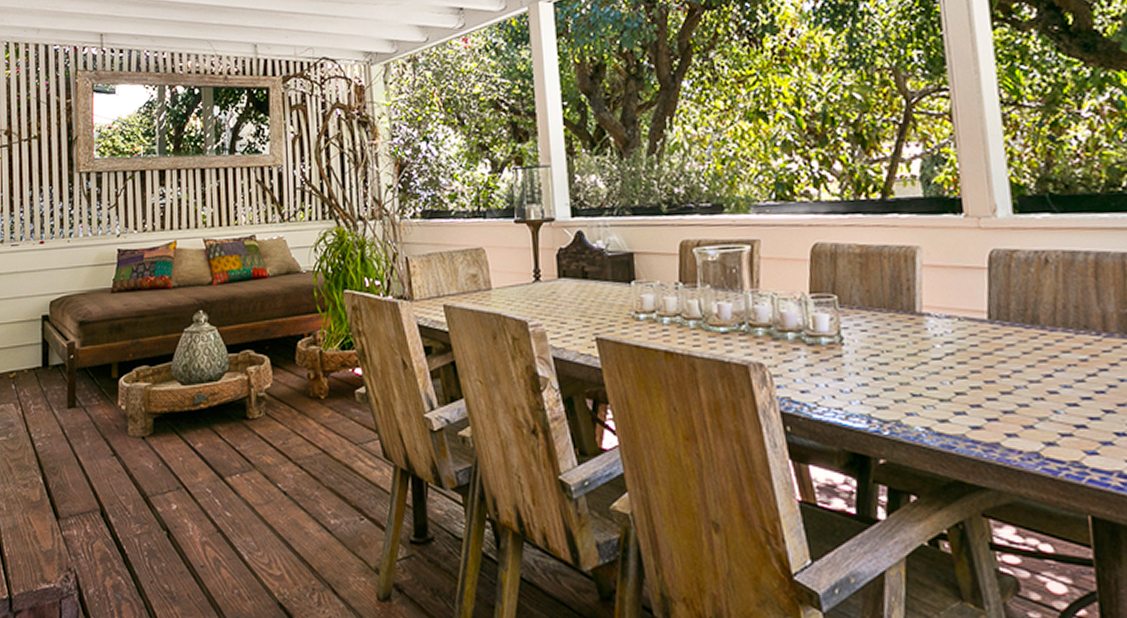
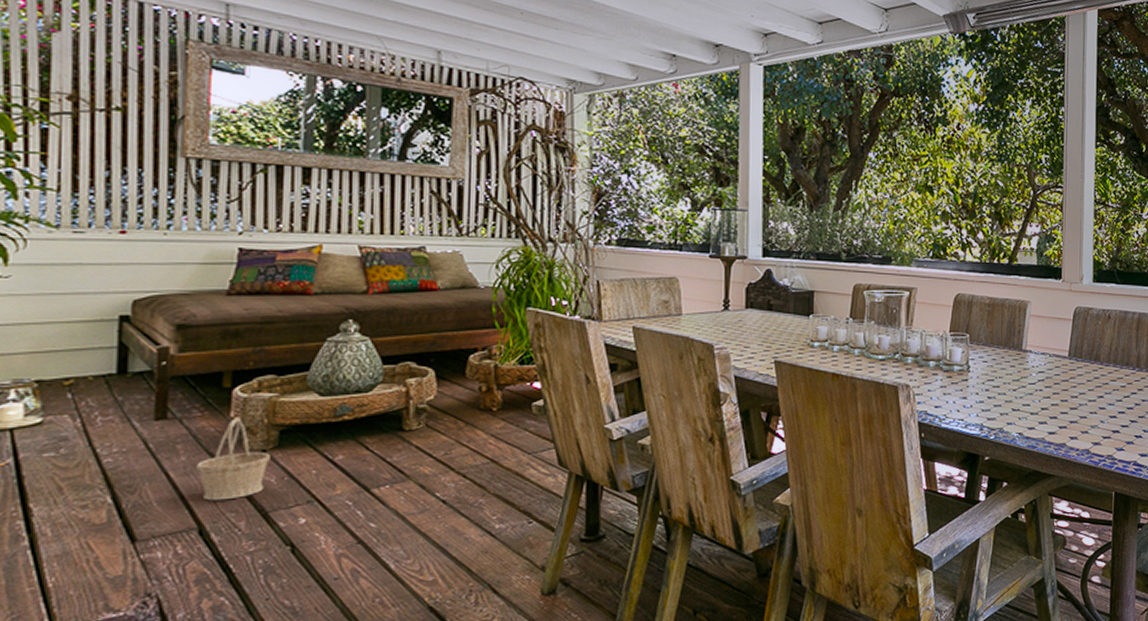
basket: none [97,406,148,484] -> present [197,418,270,501]

